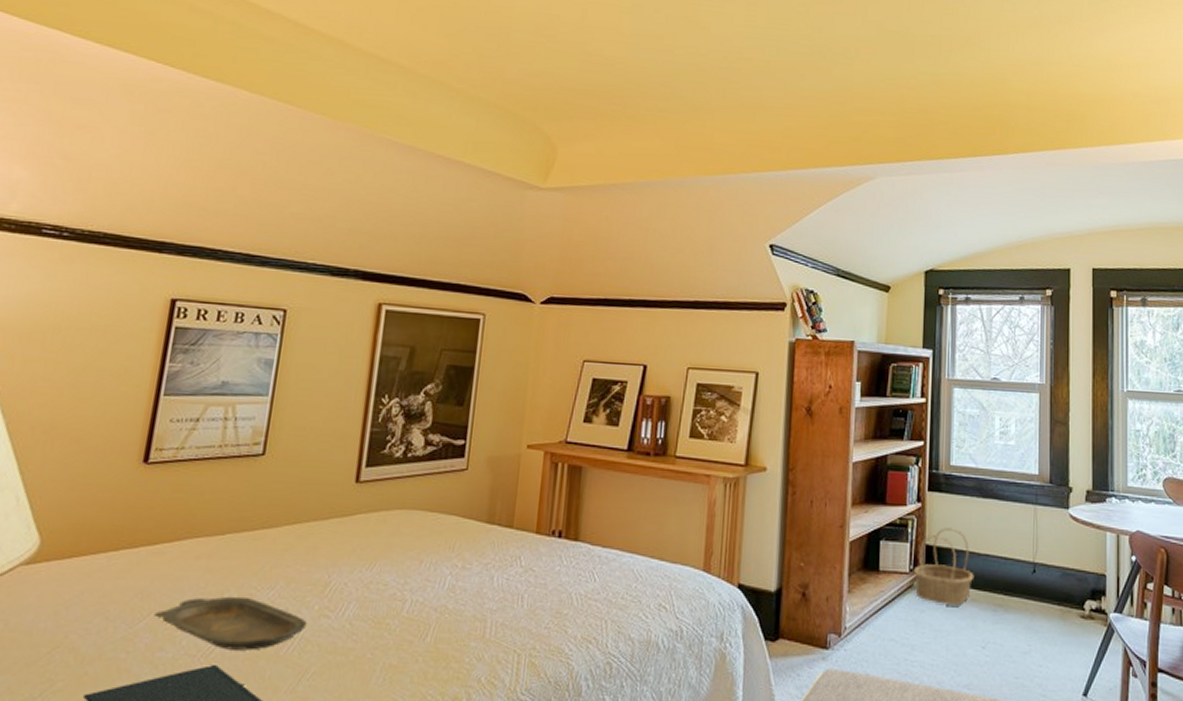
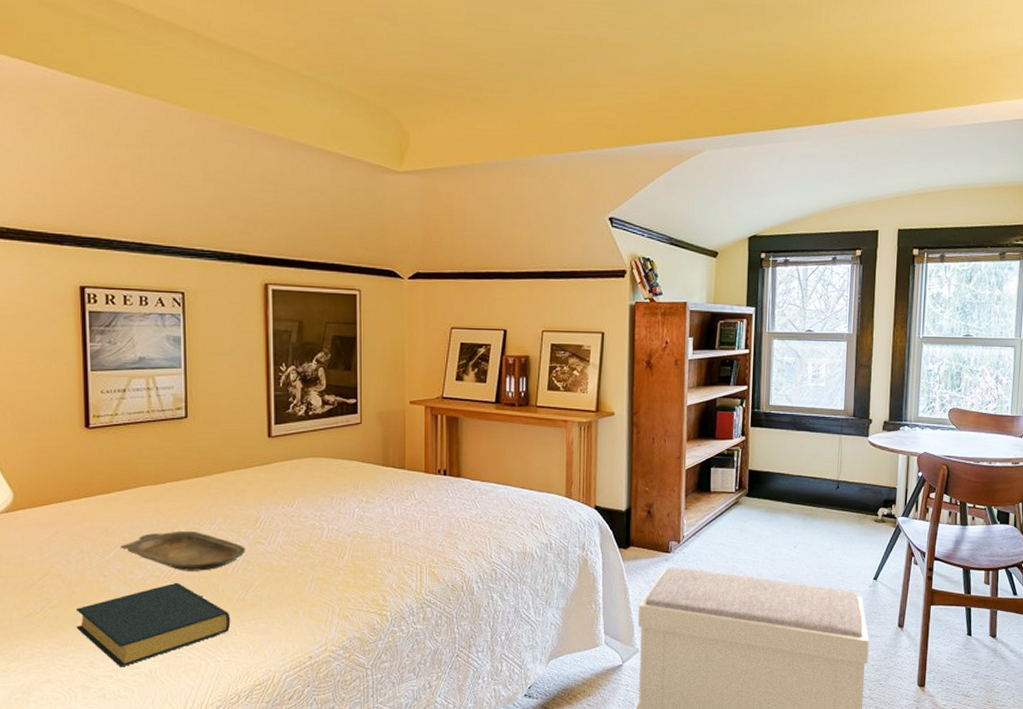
basket: present [913,528,975,605] -> none [738,456,789,515]

